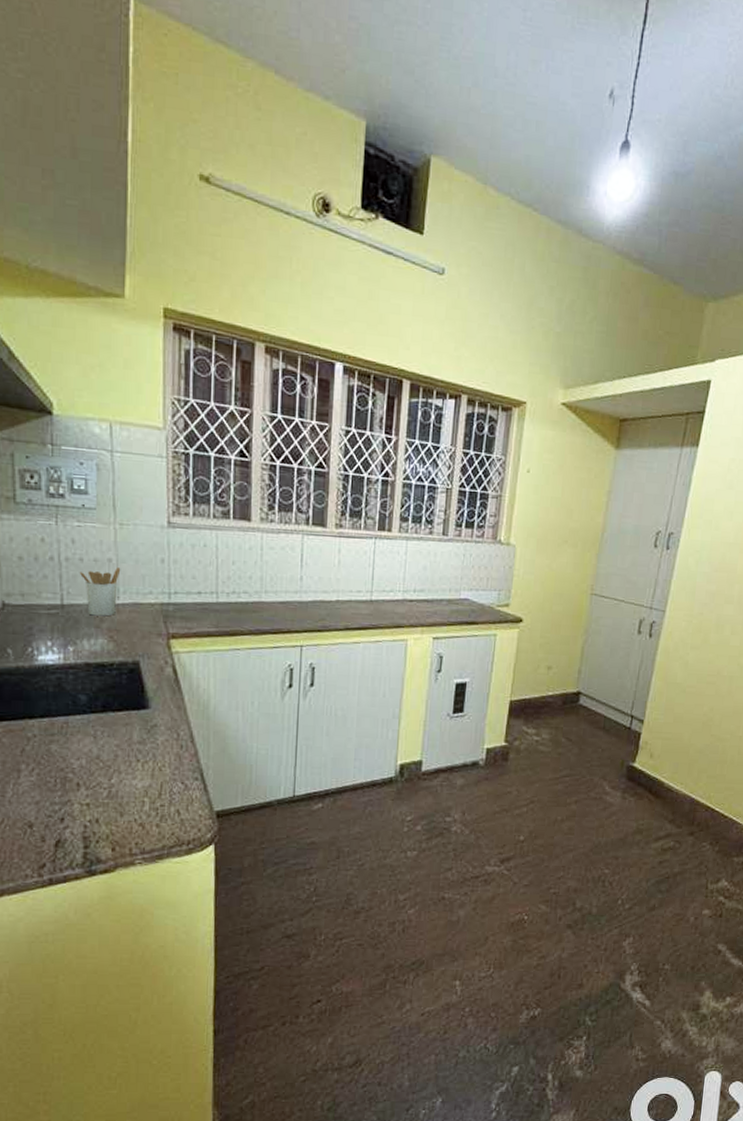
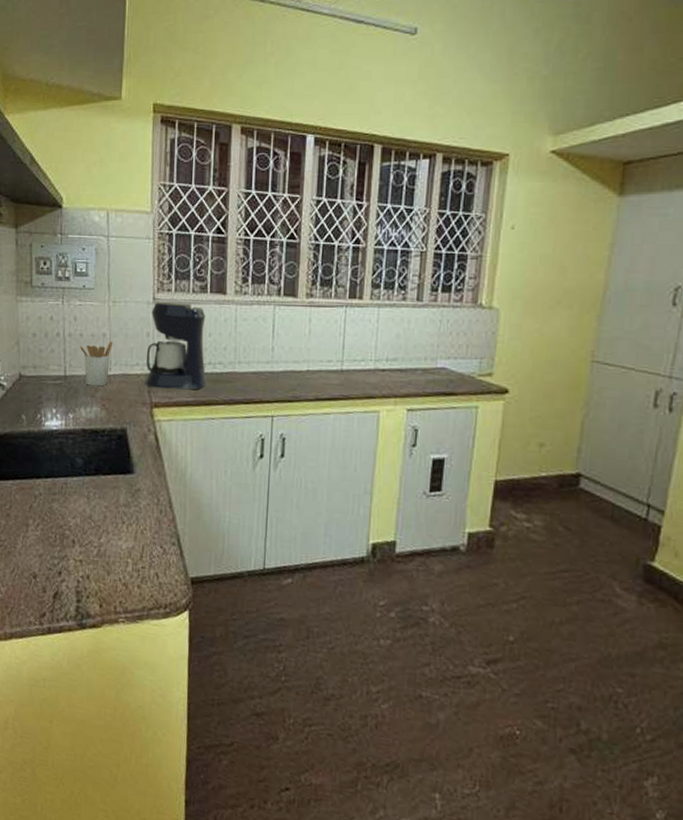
coffee maker: none [160,526,230,620] -> present [145,302,207,390]

